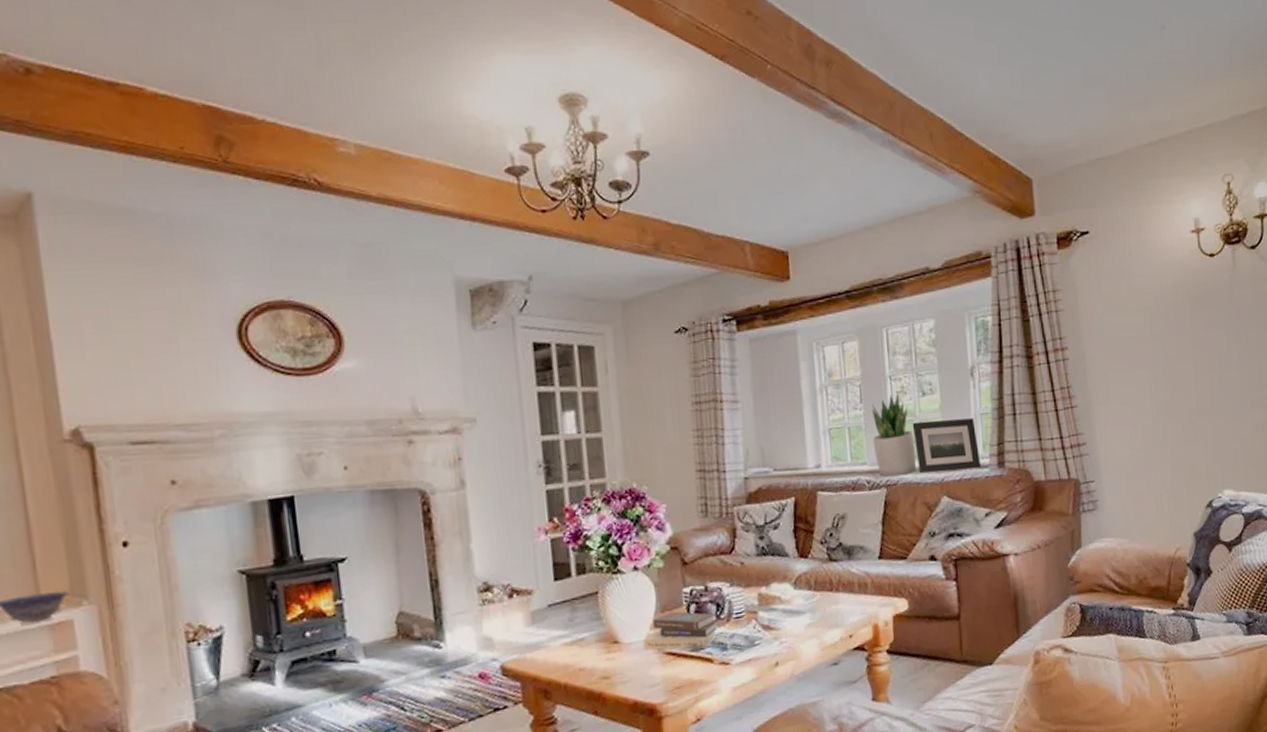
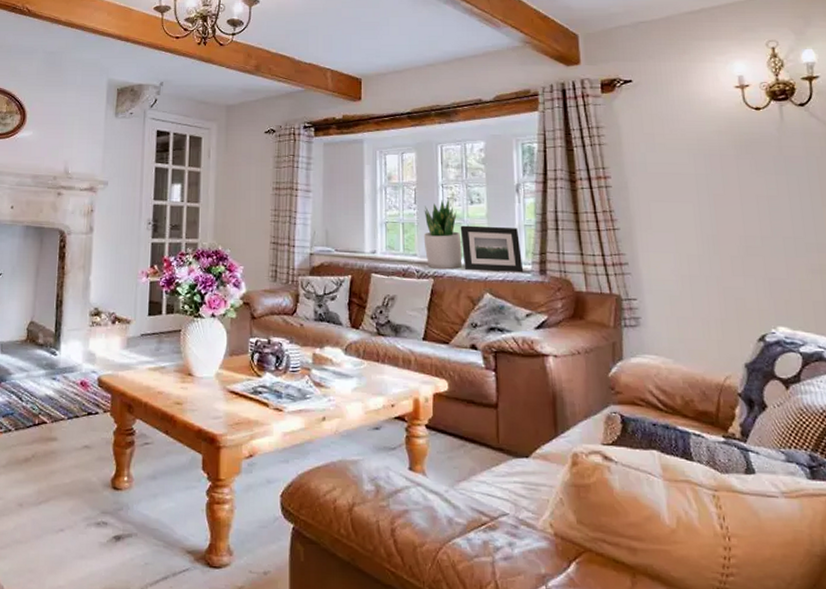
books: present [643,611,718,650] -> none [212,356,275,394]

